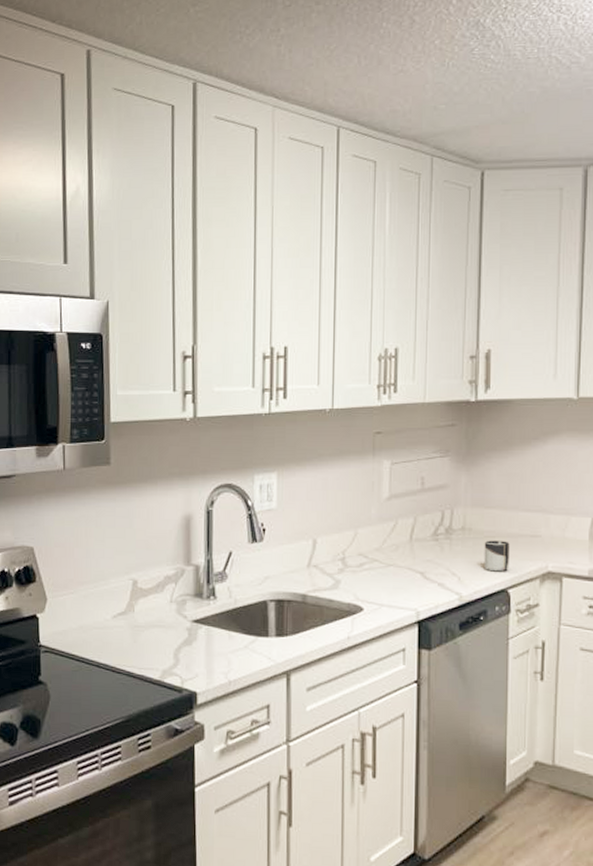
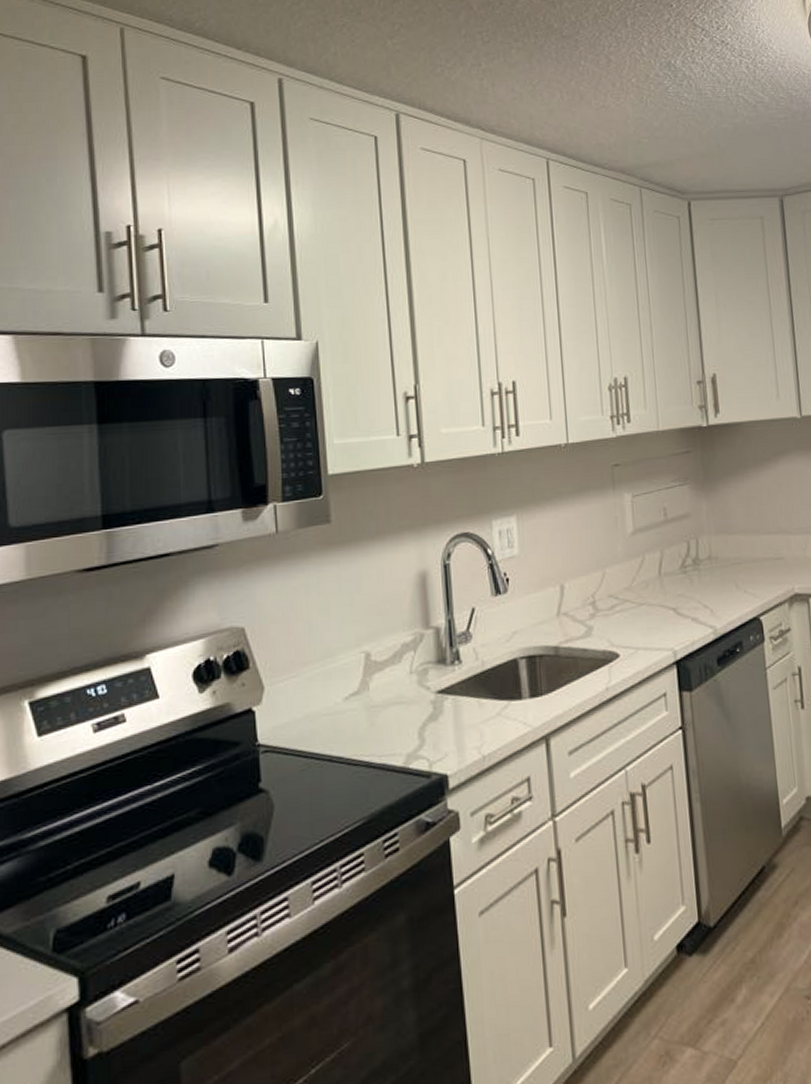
cup: present [483,540,510,572] -> none [731,566,758,600]

